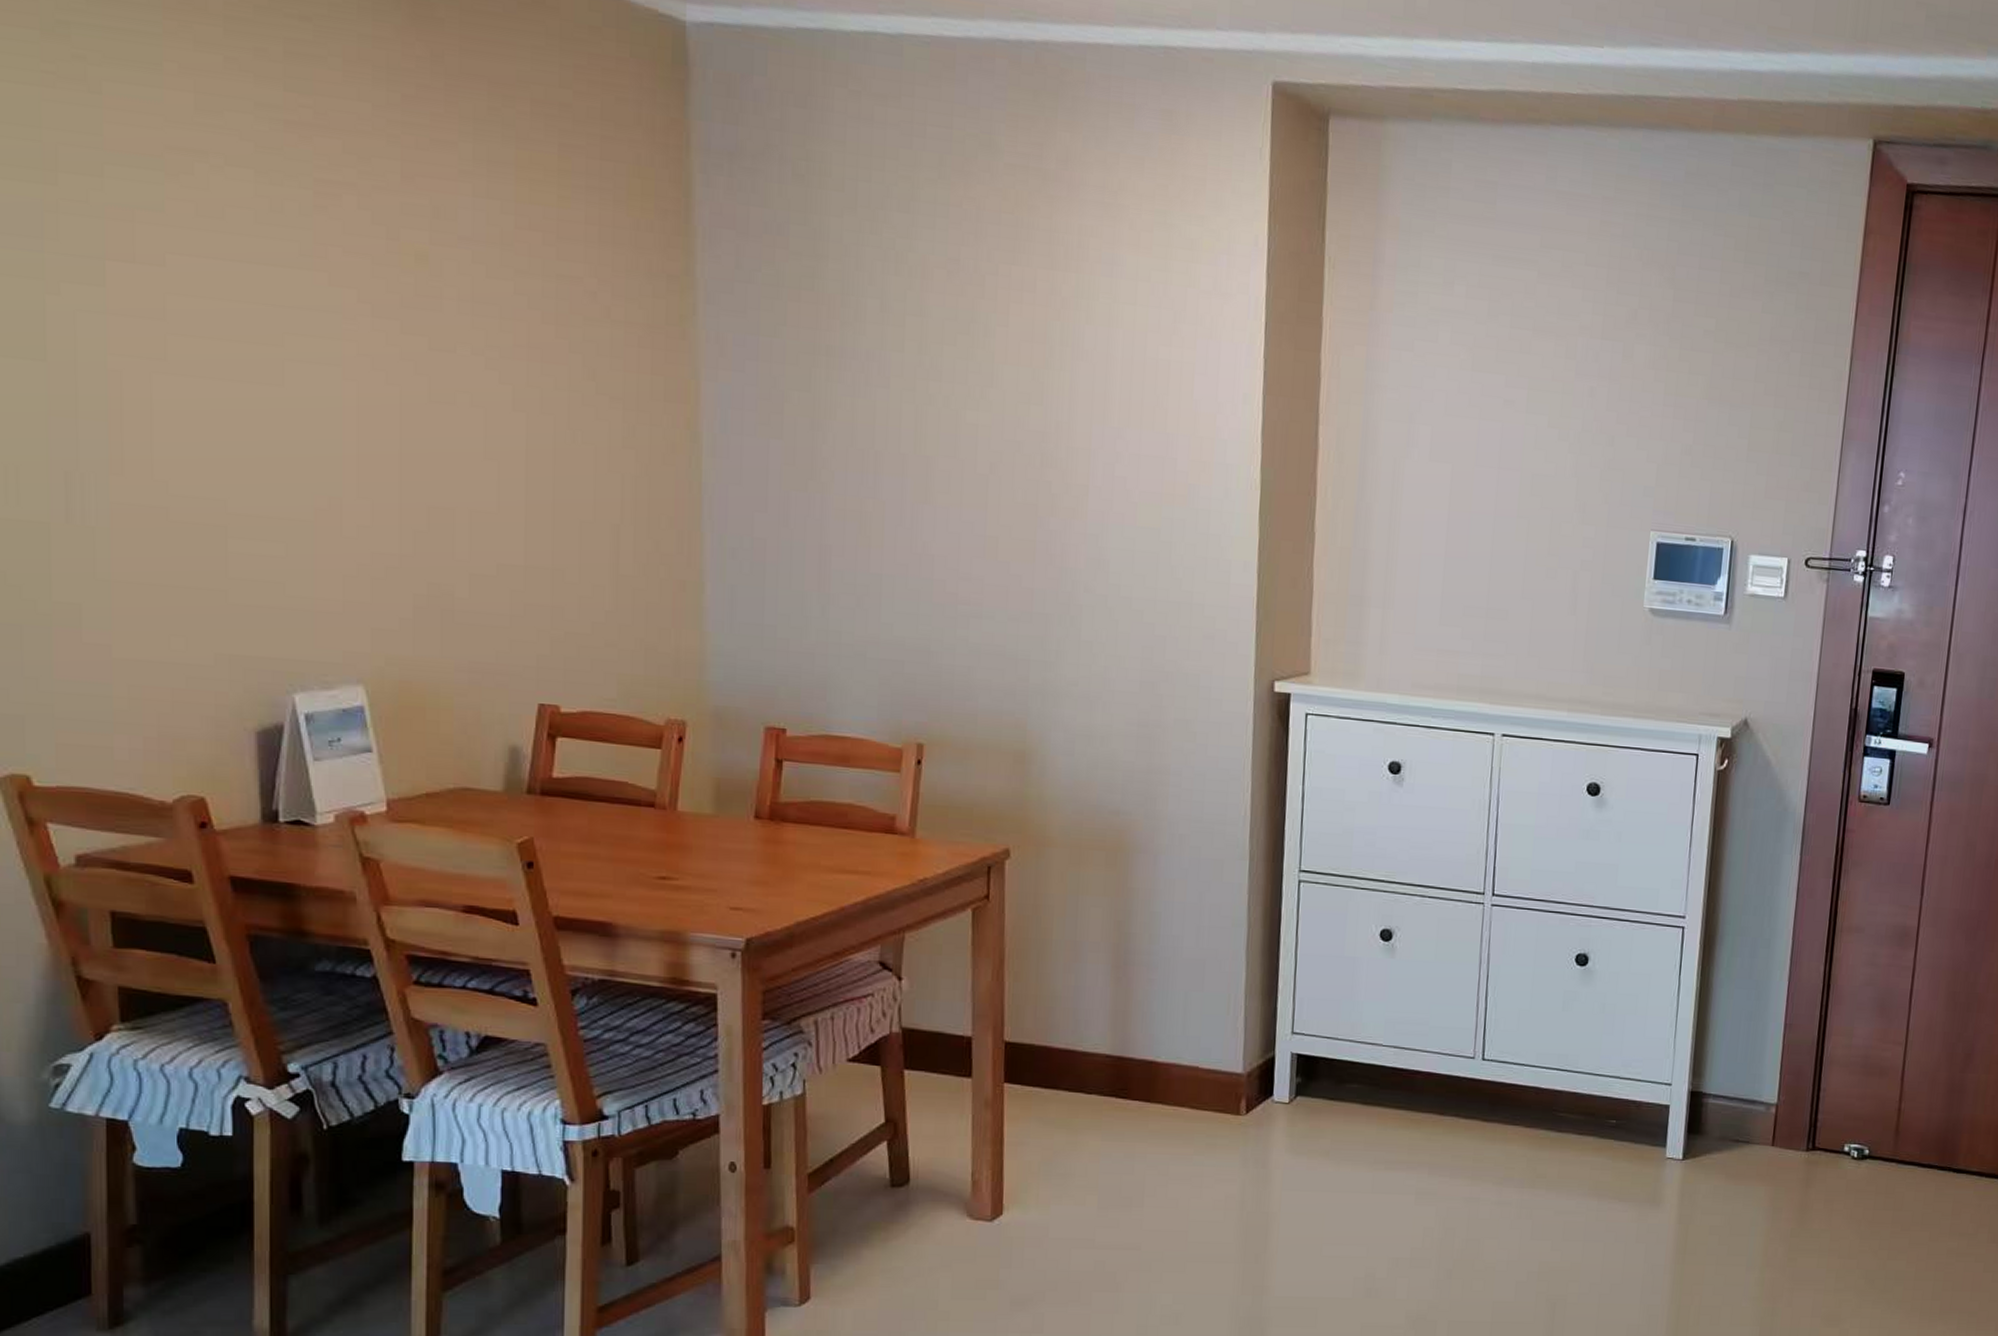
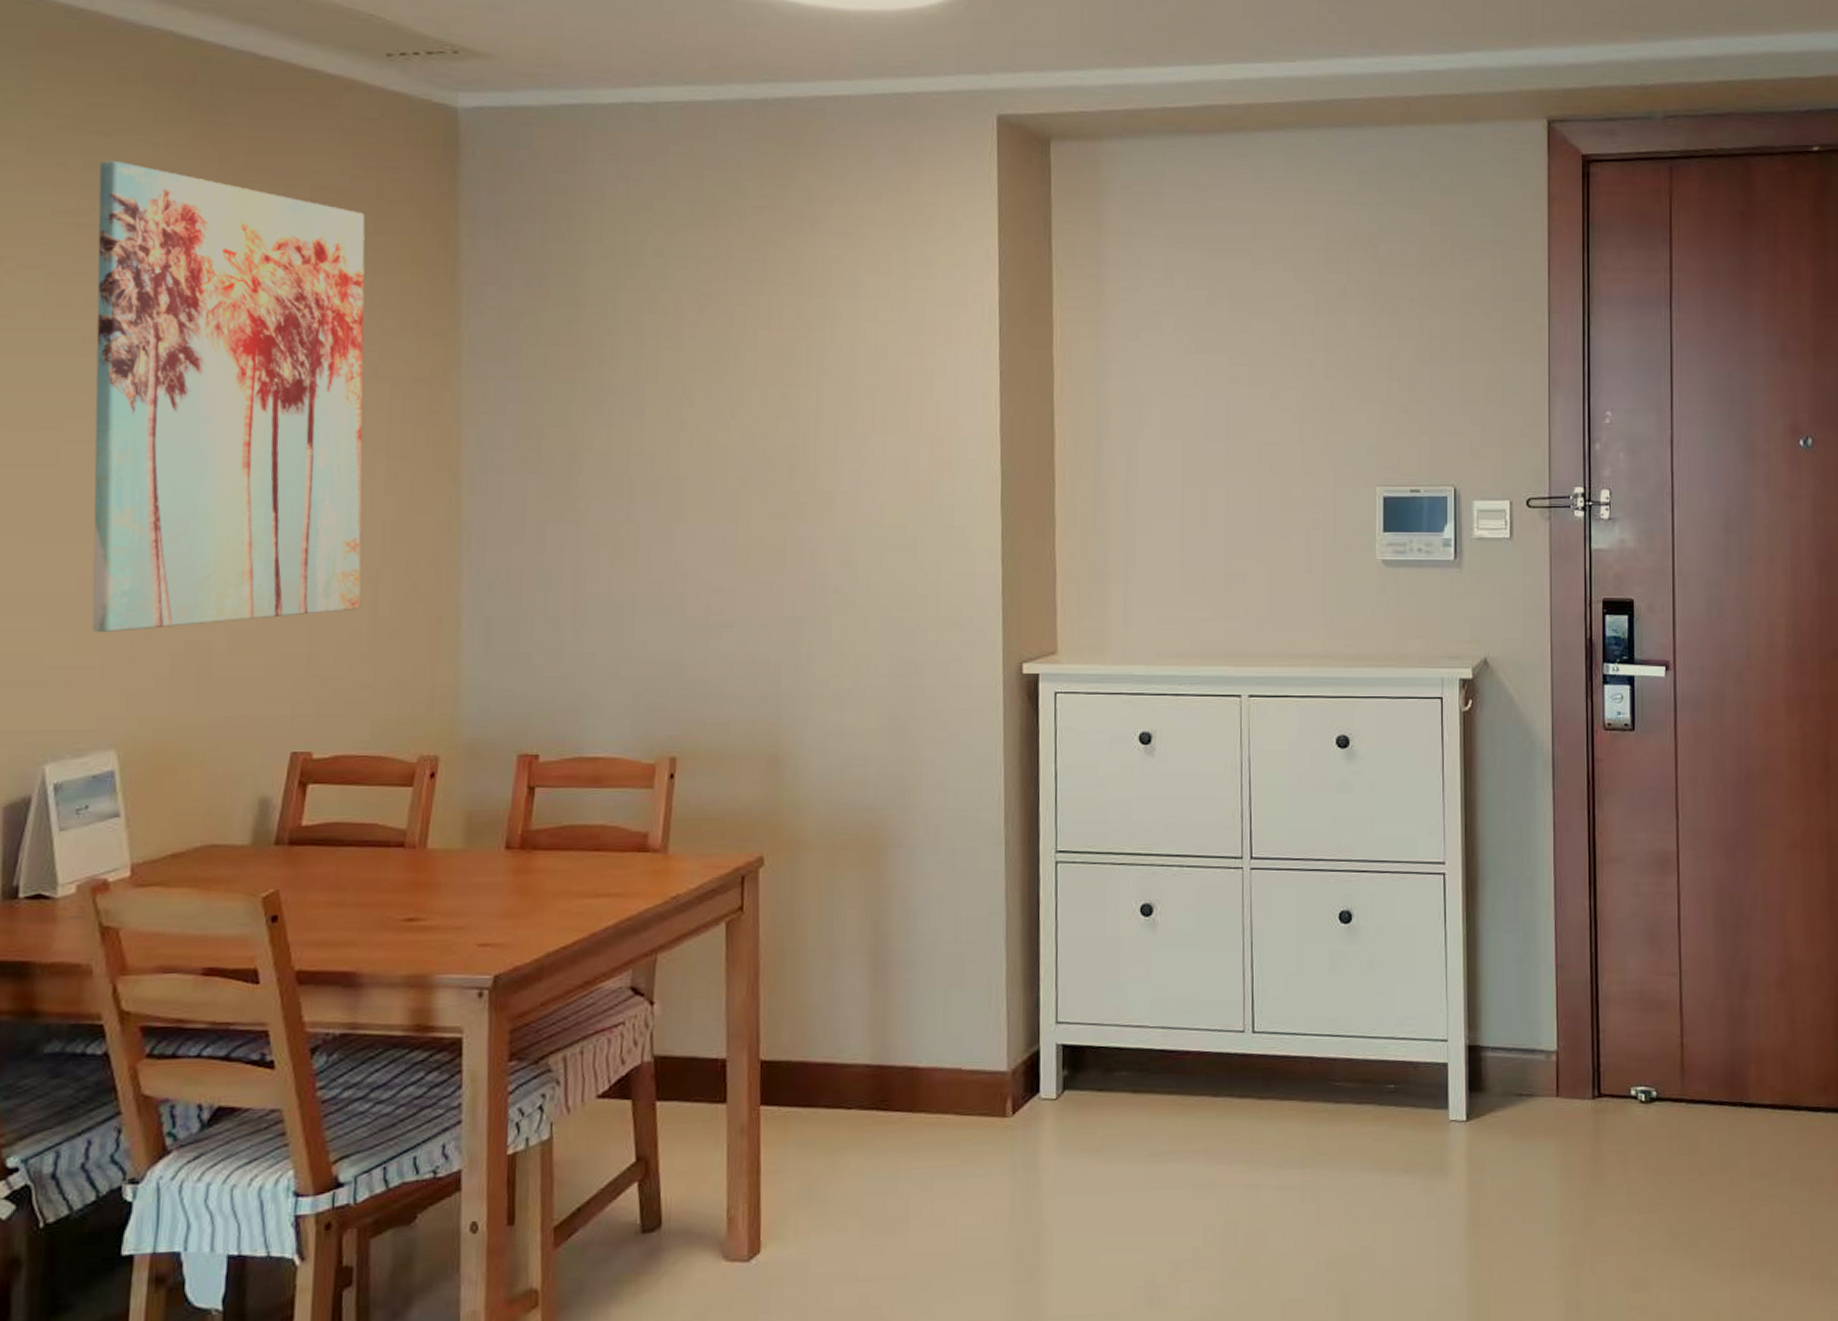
wall art: none [303,50,603,567] -> present [92,161,366,632]

